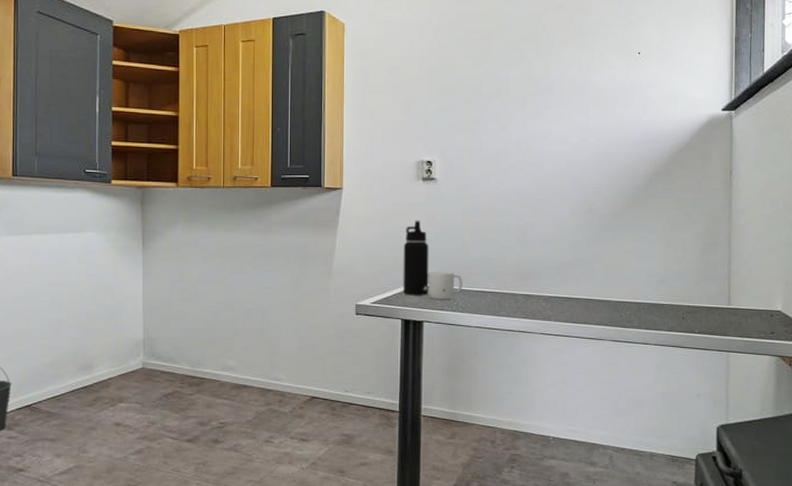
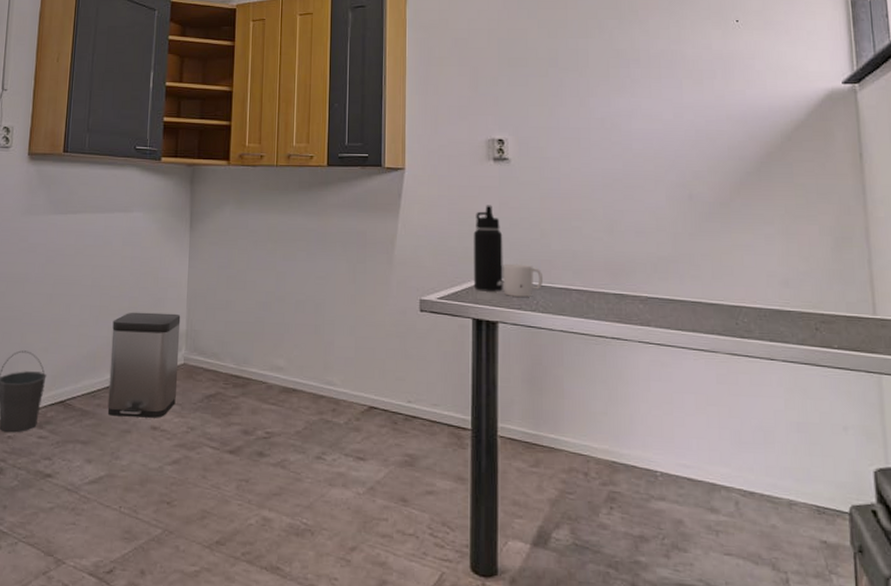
pedal bin: none [72,324,138,416] -> present [107,312,181,418]

